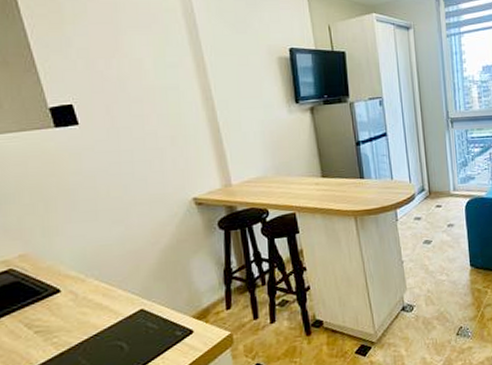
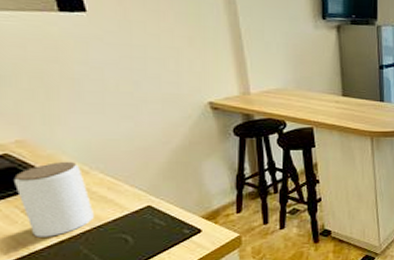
jar: none [18,270,91,351] -> present [14,161,94,237]

